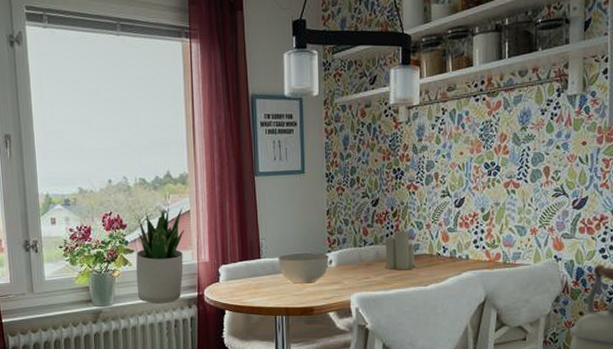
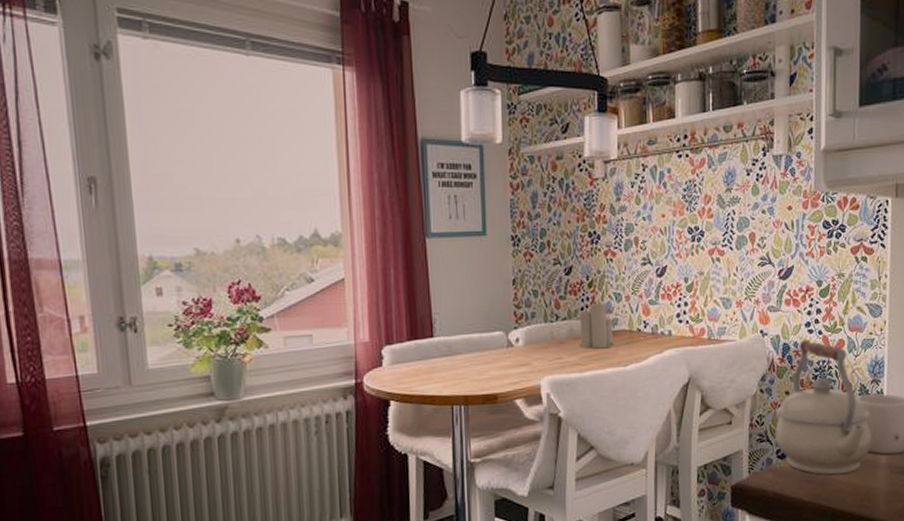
planter: present [136,207,185,304] -> none [273,274,338,395]
bowl: present [278,253,329,285] -> none [455,330,516,368]

